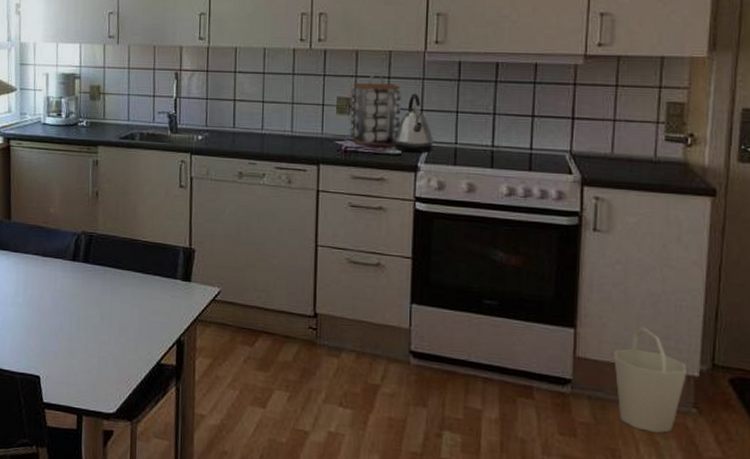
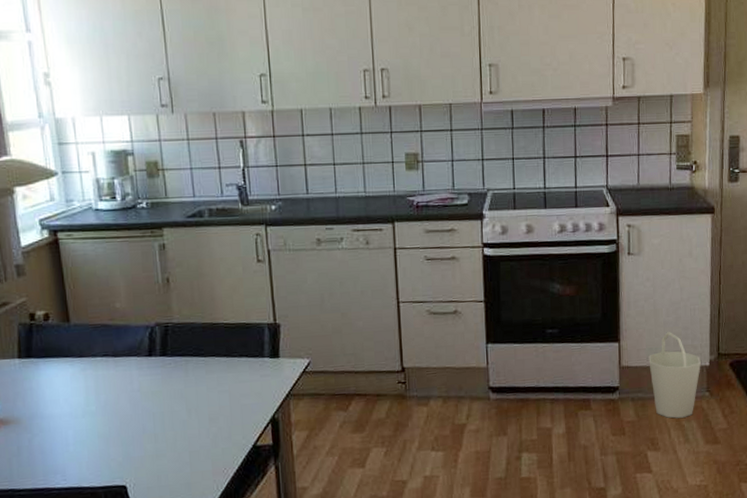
spice rack: present [349,74,402,148] -> none [417,127,465,201]
kettle: present [393,93,434,154] -> none [459,144,496,203]

